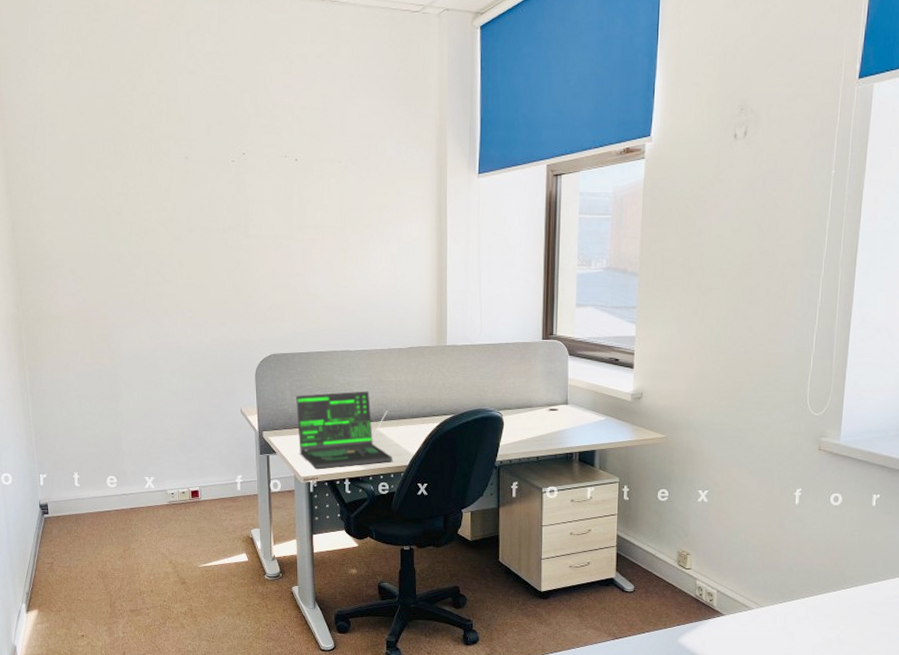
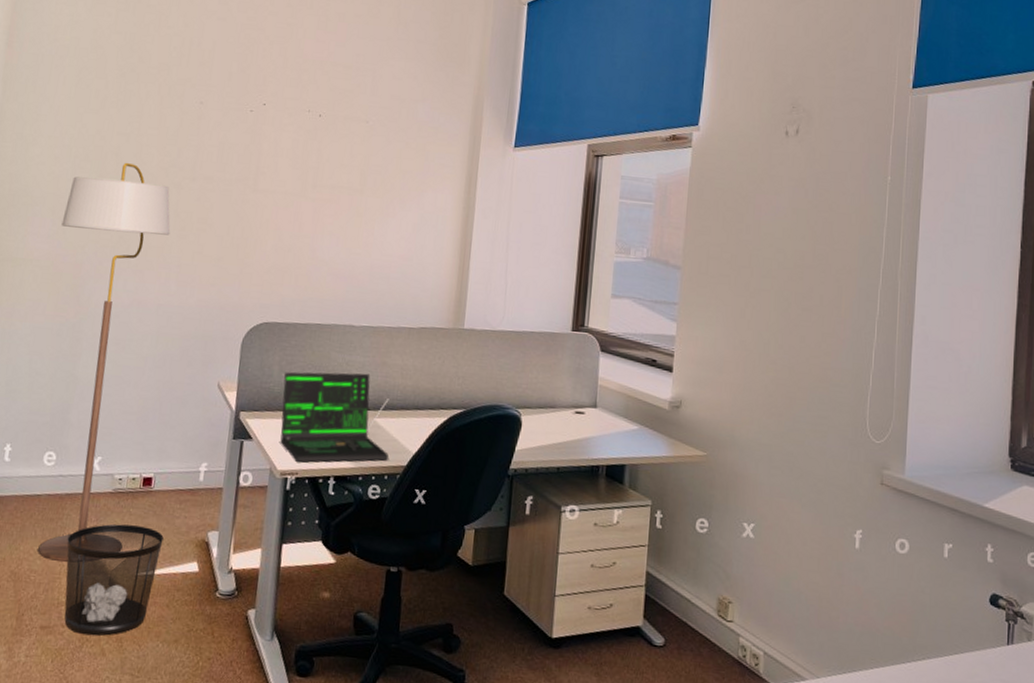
floor lamp: none [82,220,184,561] -> present [38,162,171,562]
waste bin: none [138,529,216,614] -> present [64,524,164,636]

